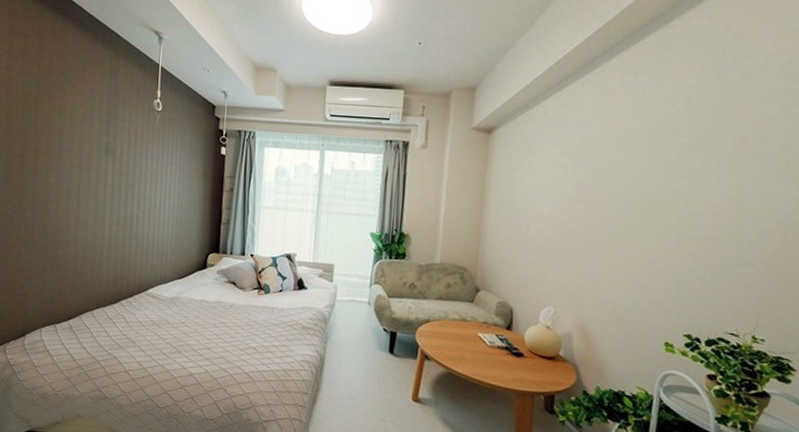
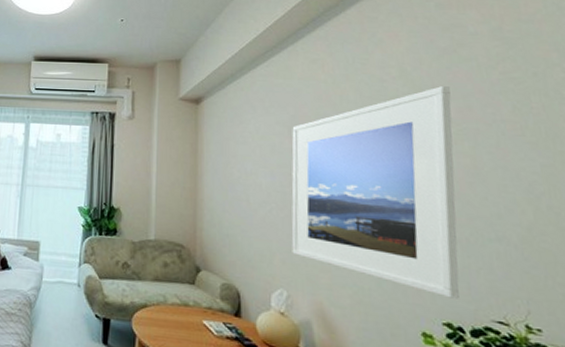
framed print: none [563,120,730,315] -> present [291,86,459,299]

